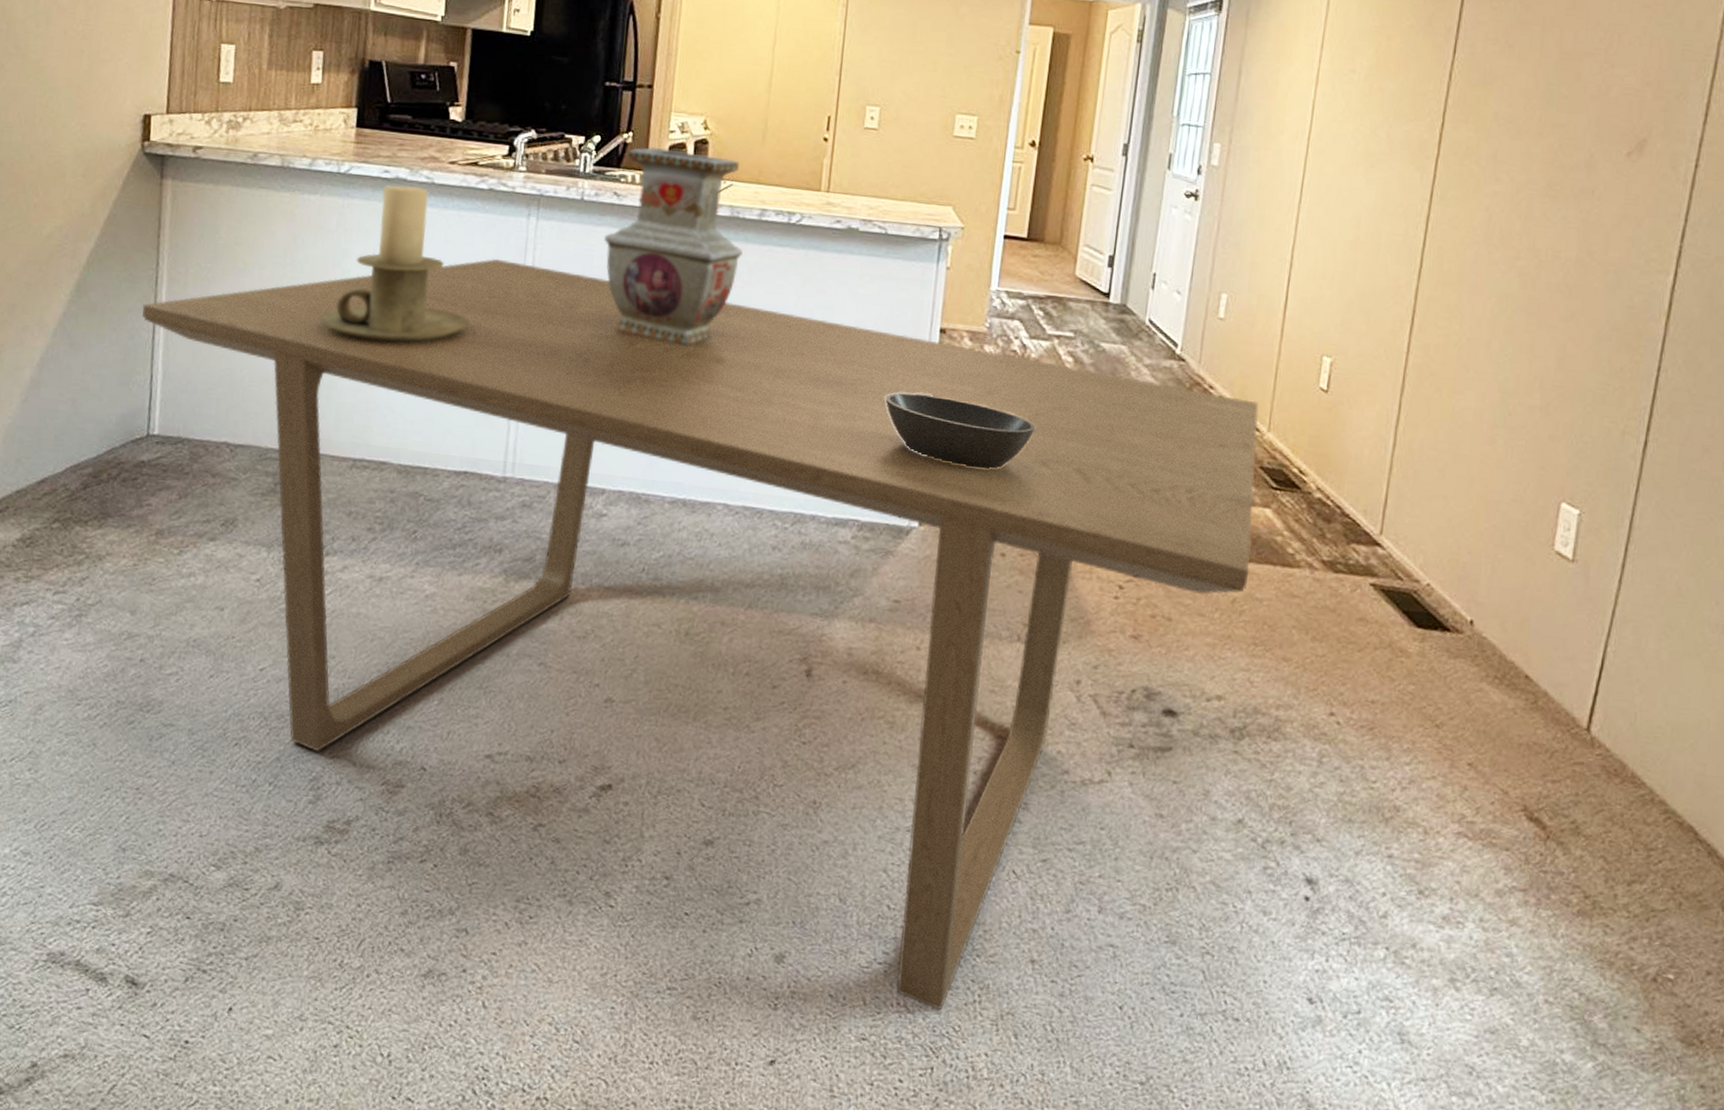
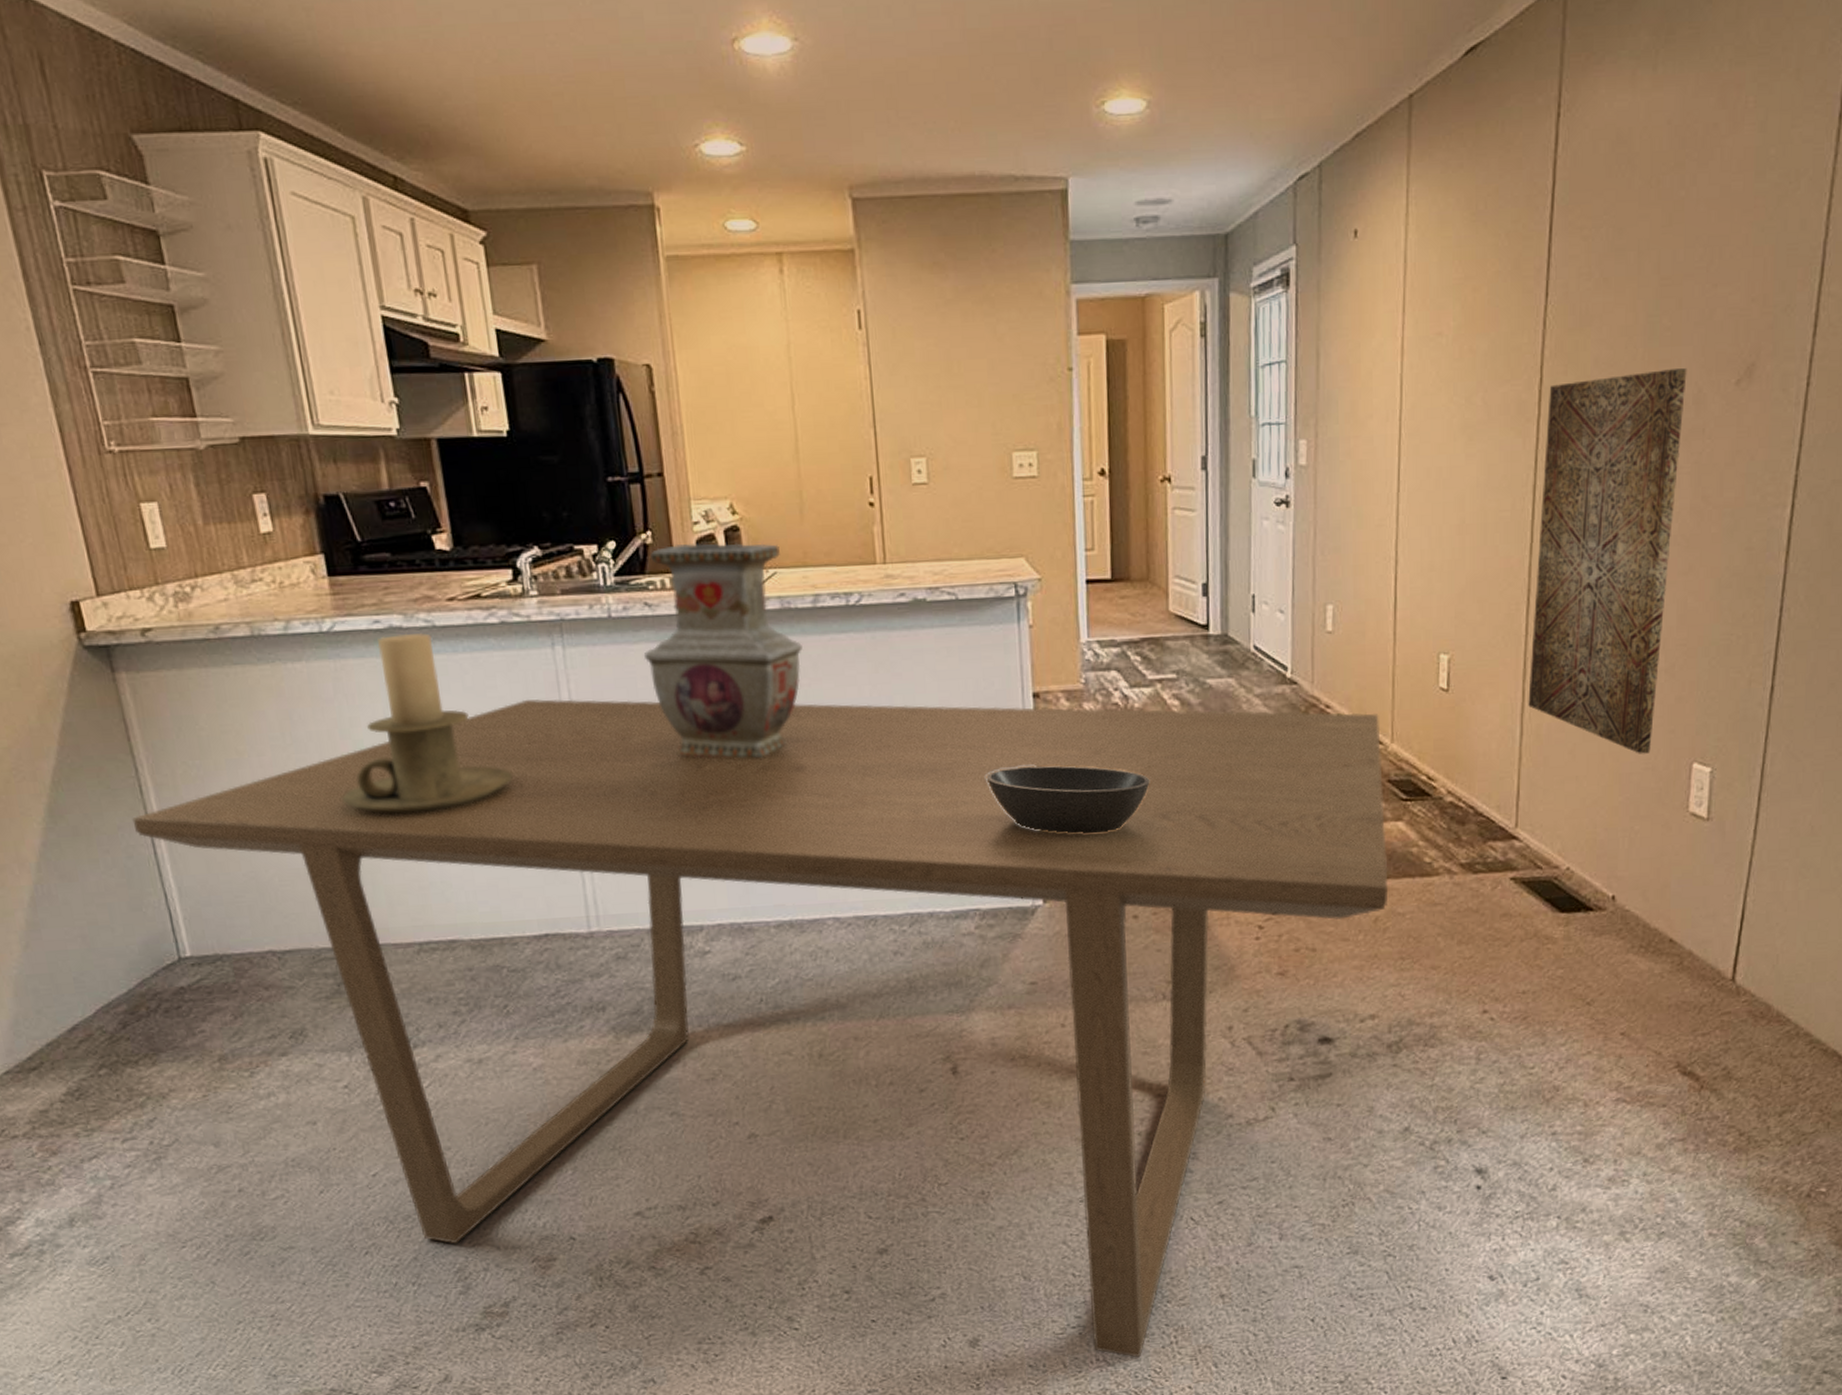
wall art: none [1403,130,1581,486] -> present [1528,368,1687,754]

